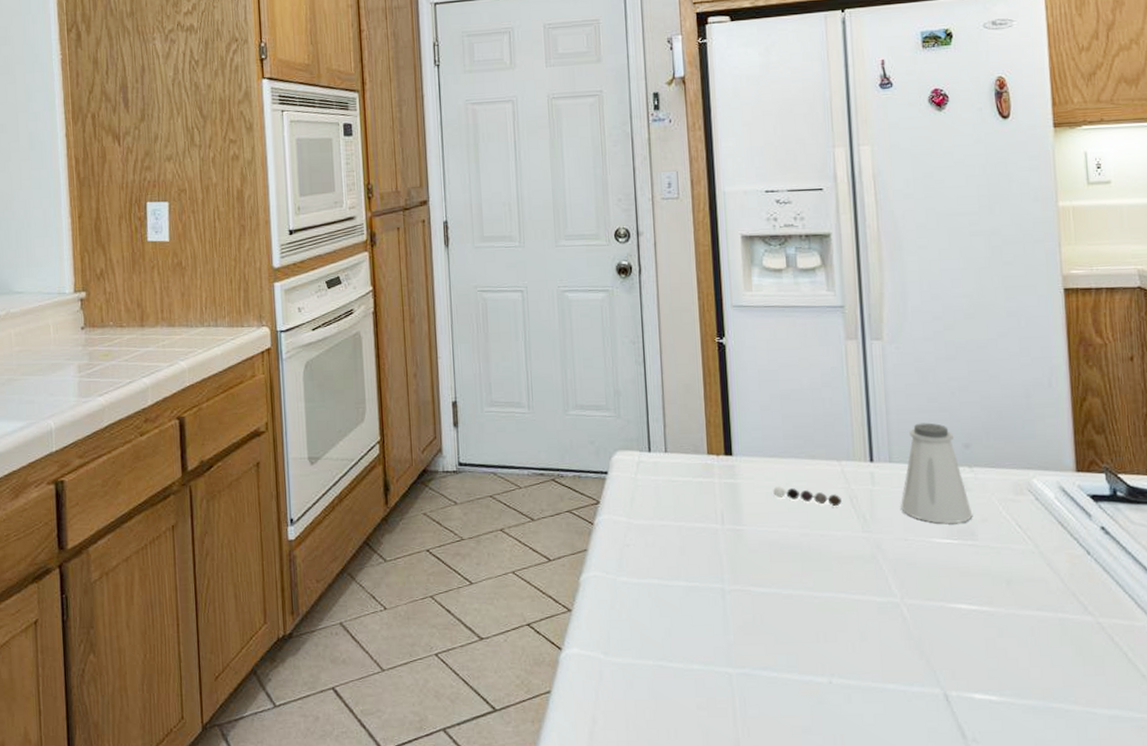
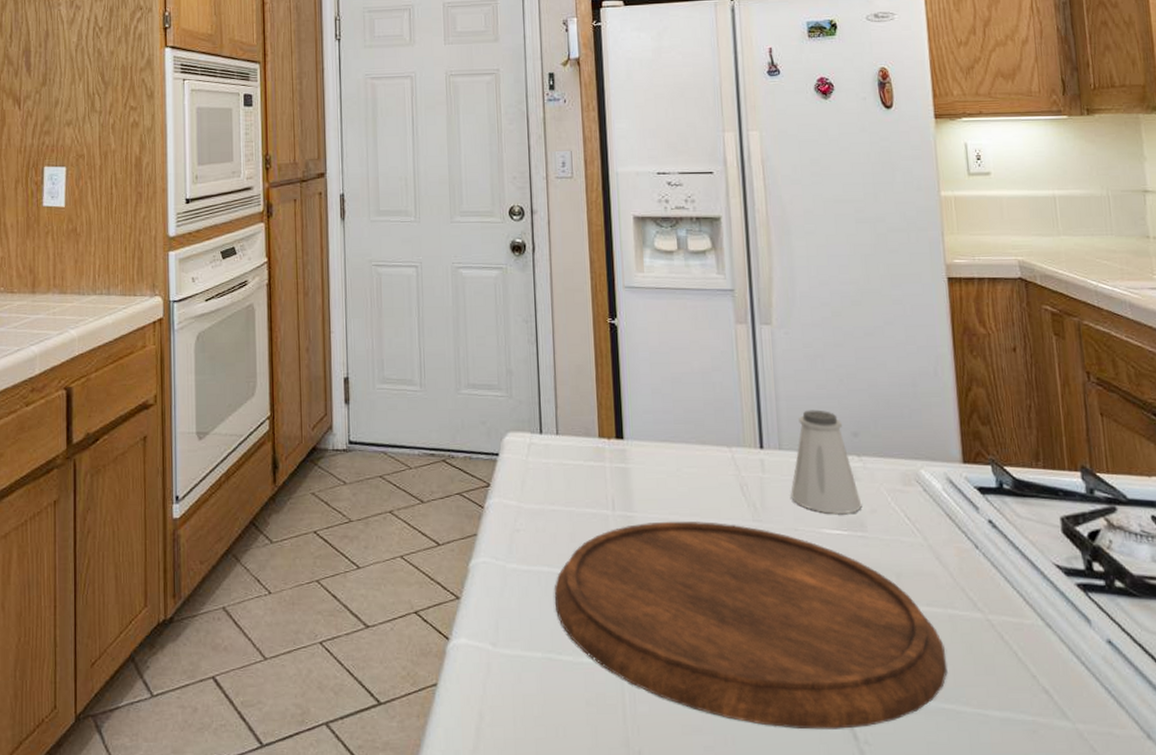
cutting board: none [664,533,1057,729] -> present [554,521,948,730]
pepper shaker: present [773,486,842,507] -> none [664,472,732,495]

